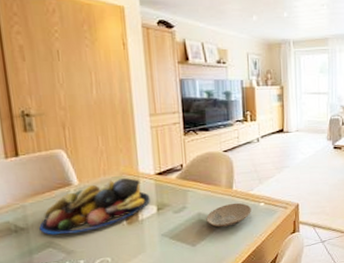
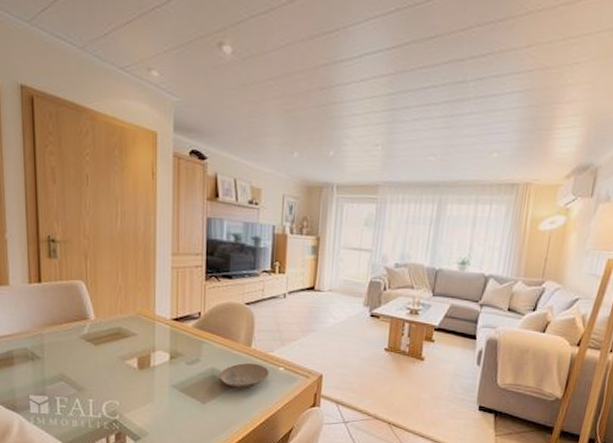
fruit bowl: present [39,178,150,235] -> none [54,319,164,371]

